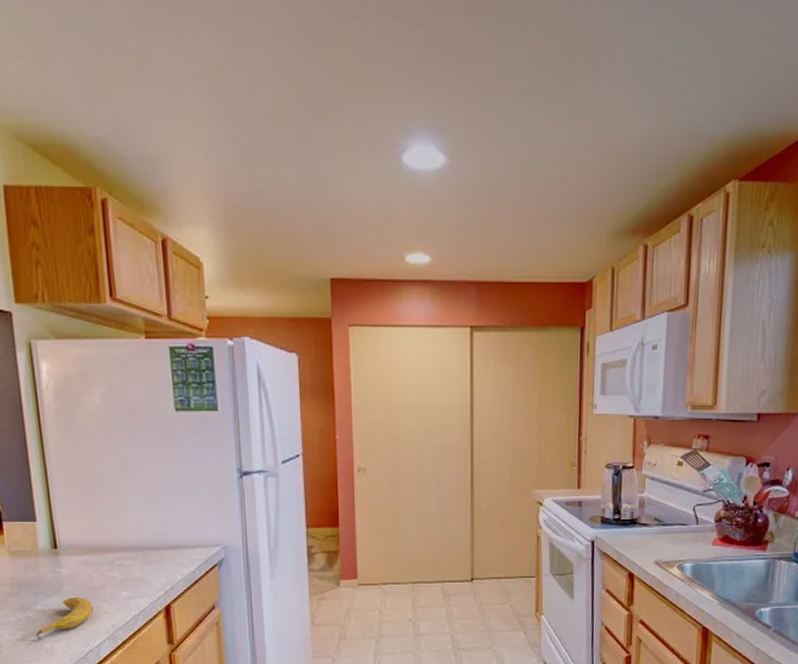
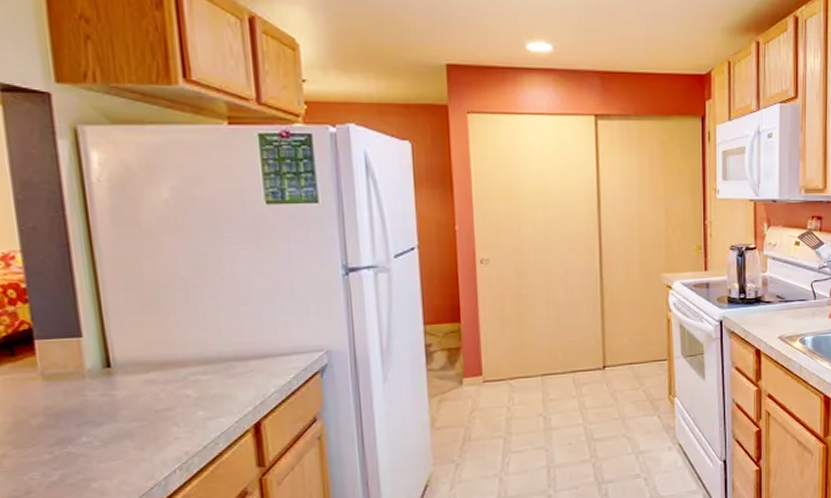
fruit: present [35,596,93,640] -> none [79,422,160,479]

